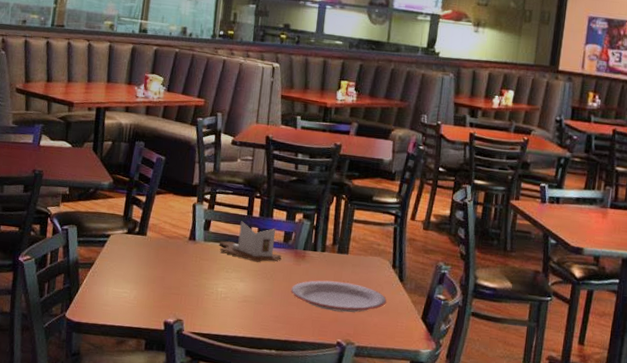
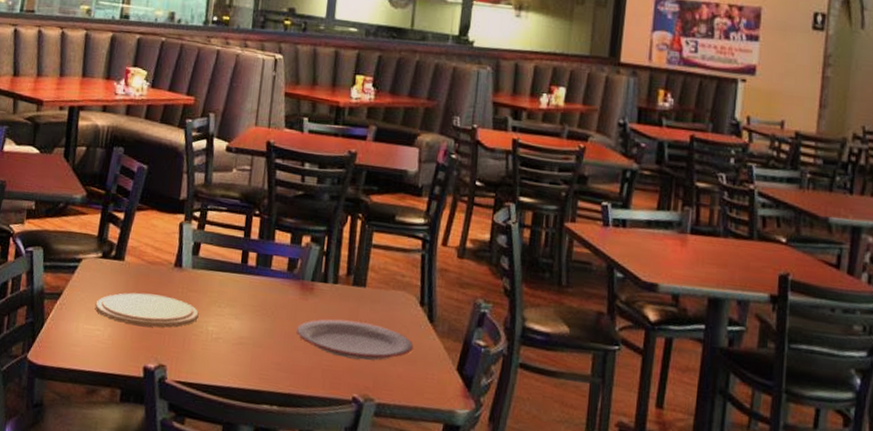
plate: none [122,261,210,290] -> present [95,292,199,327]
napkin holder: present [219,221,282,262] -> none [210,244,285,295]

